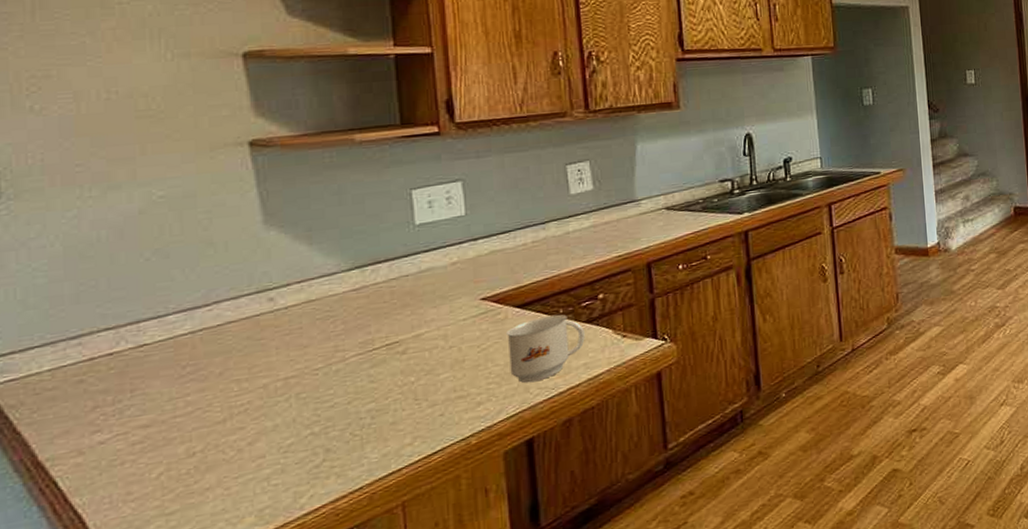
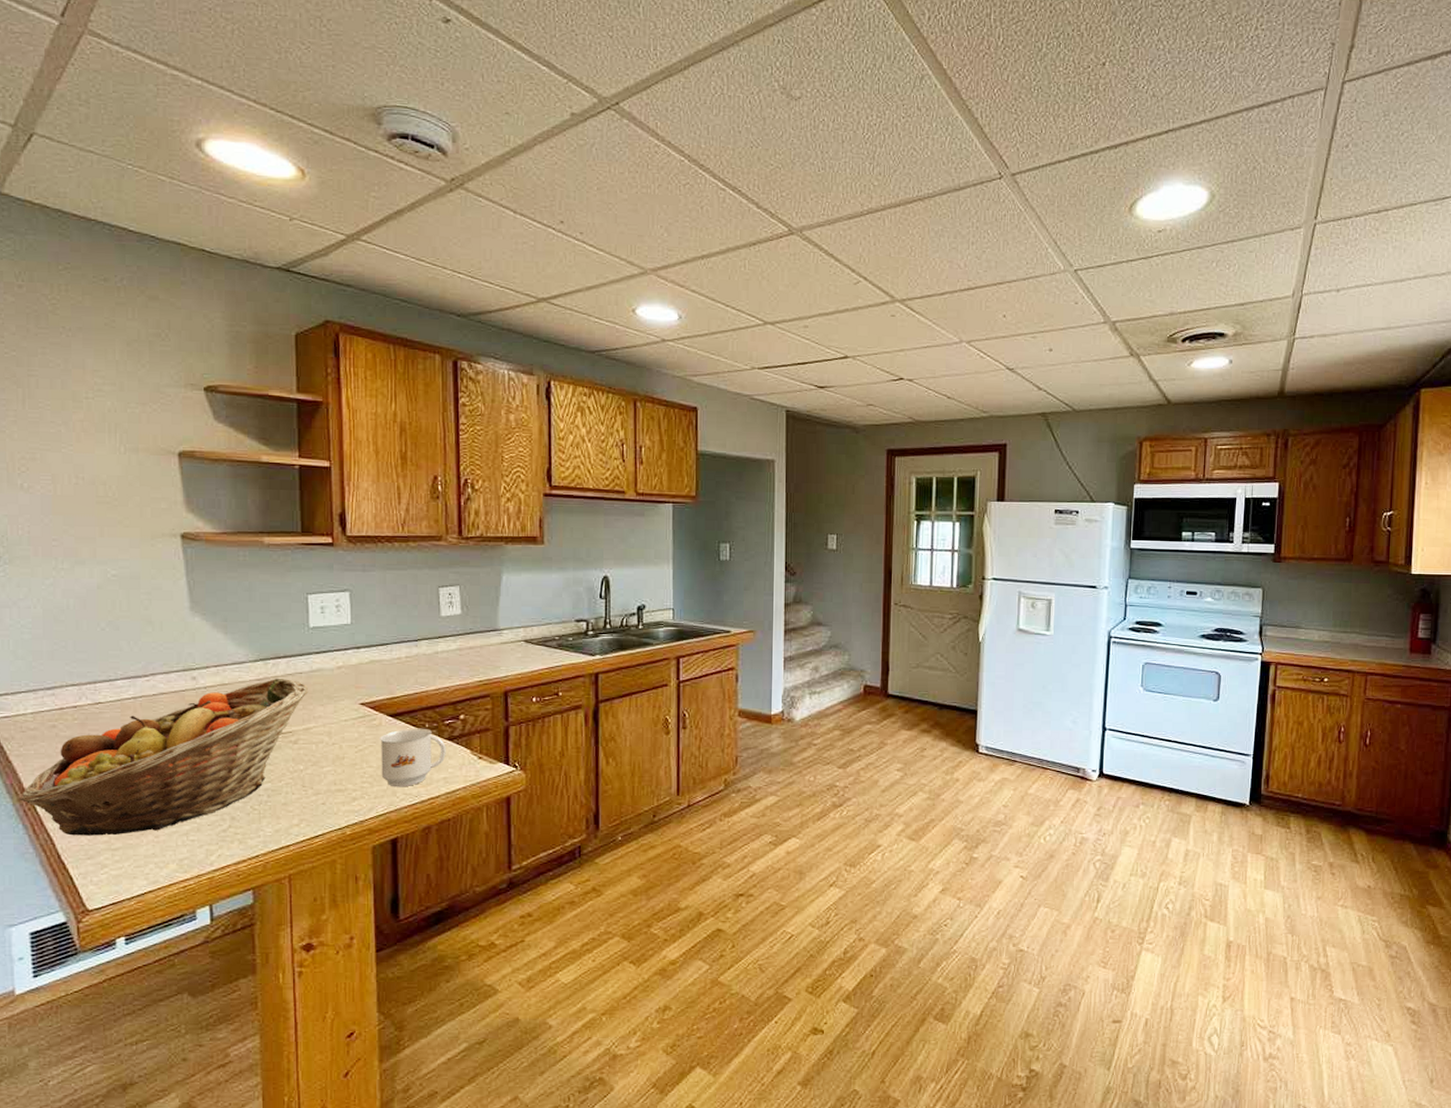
fruit basket: none [33,284,416,508] -> present [19,679,308,836]

